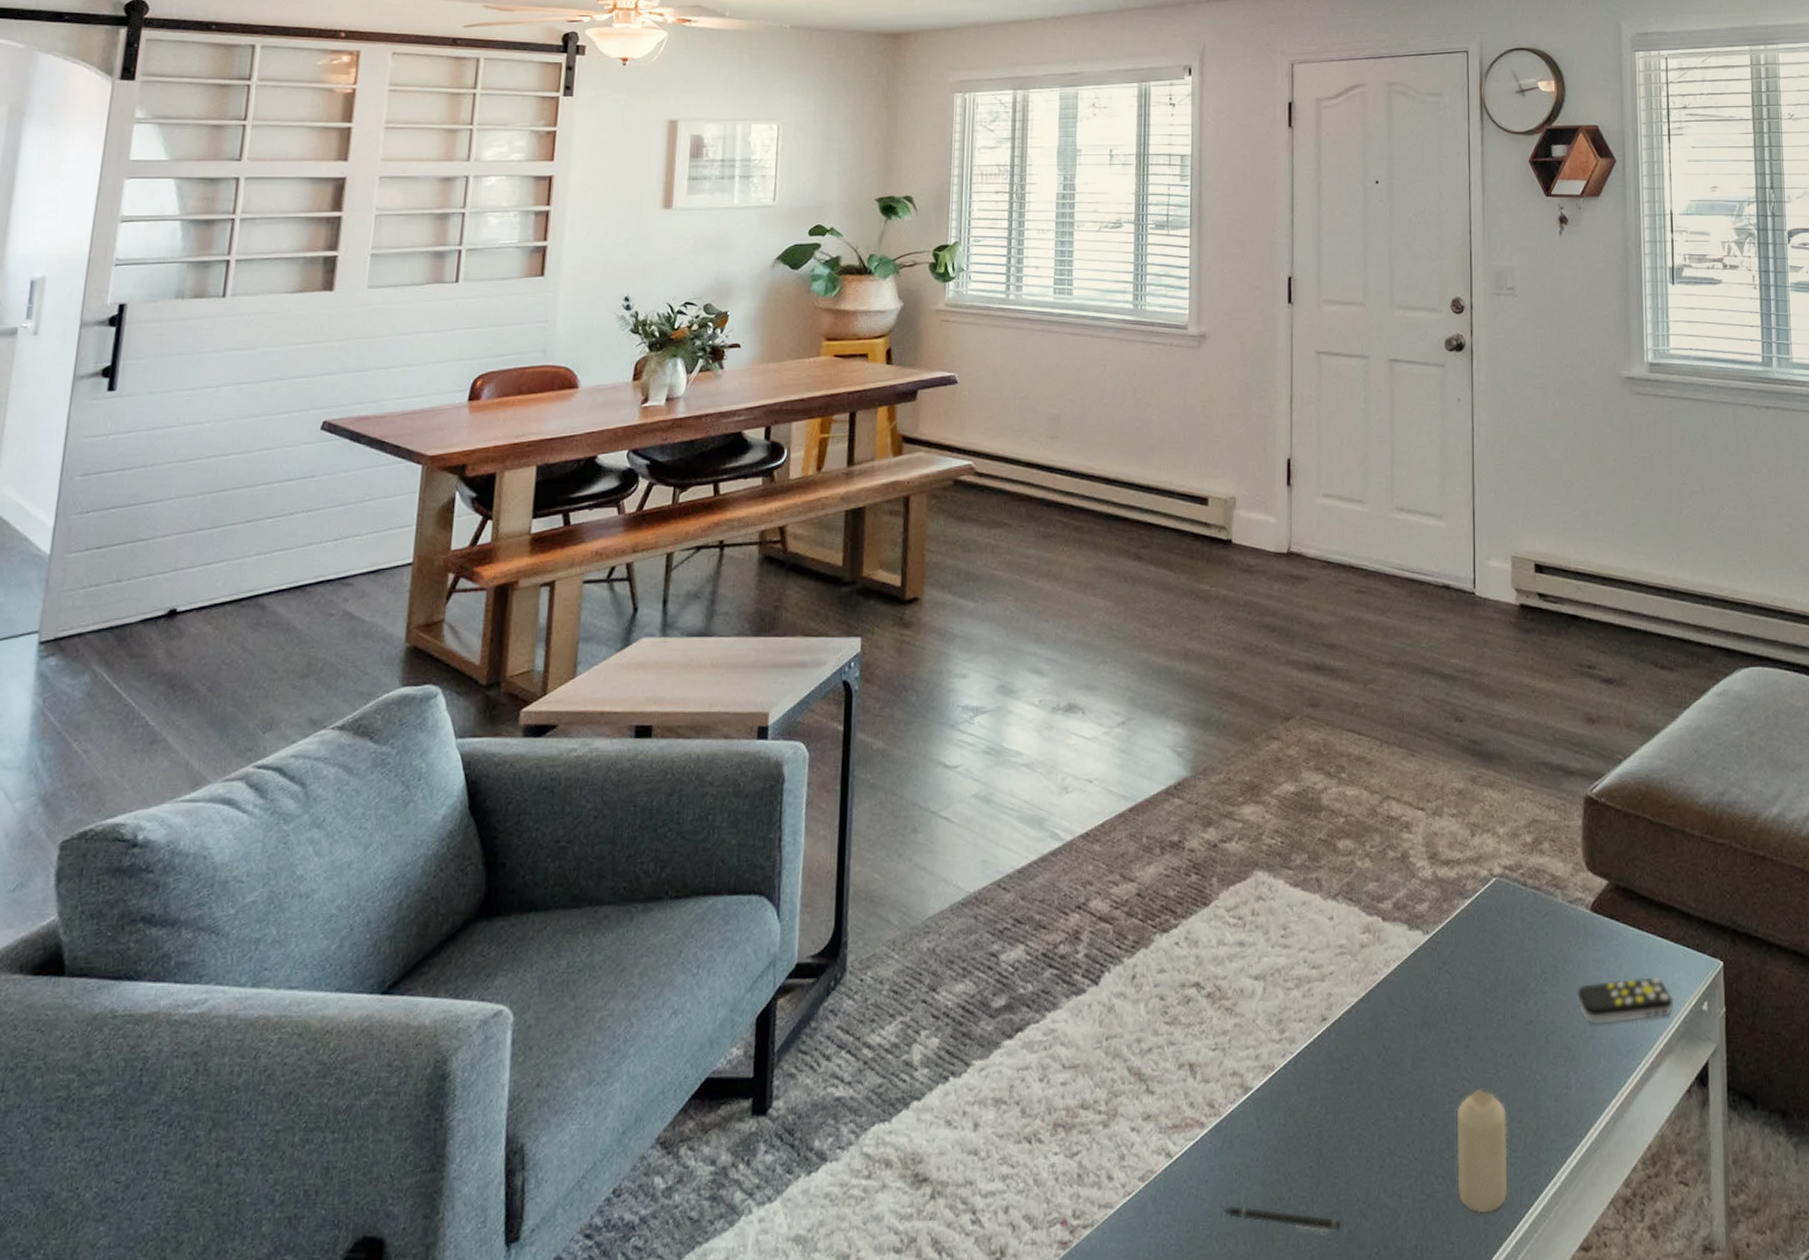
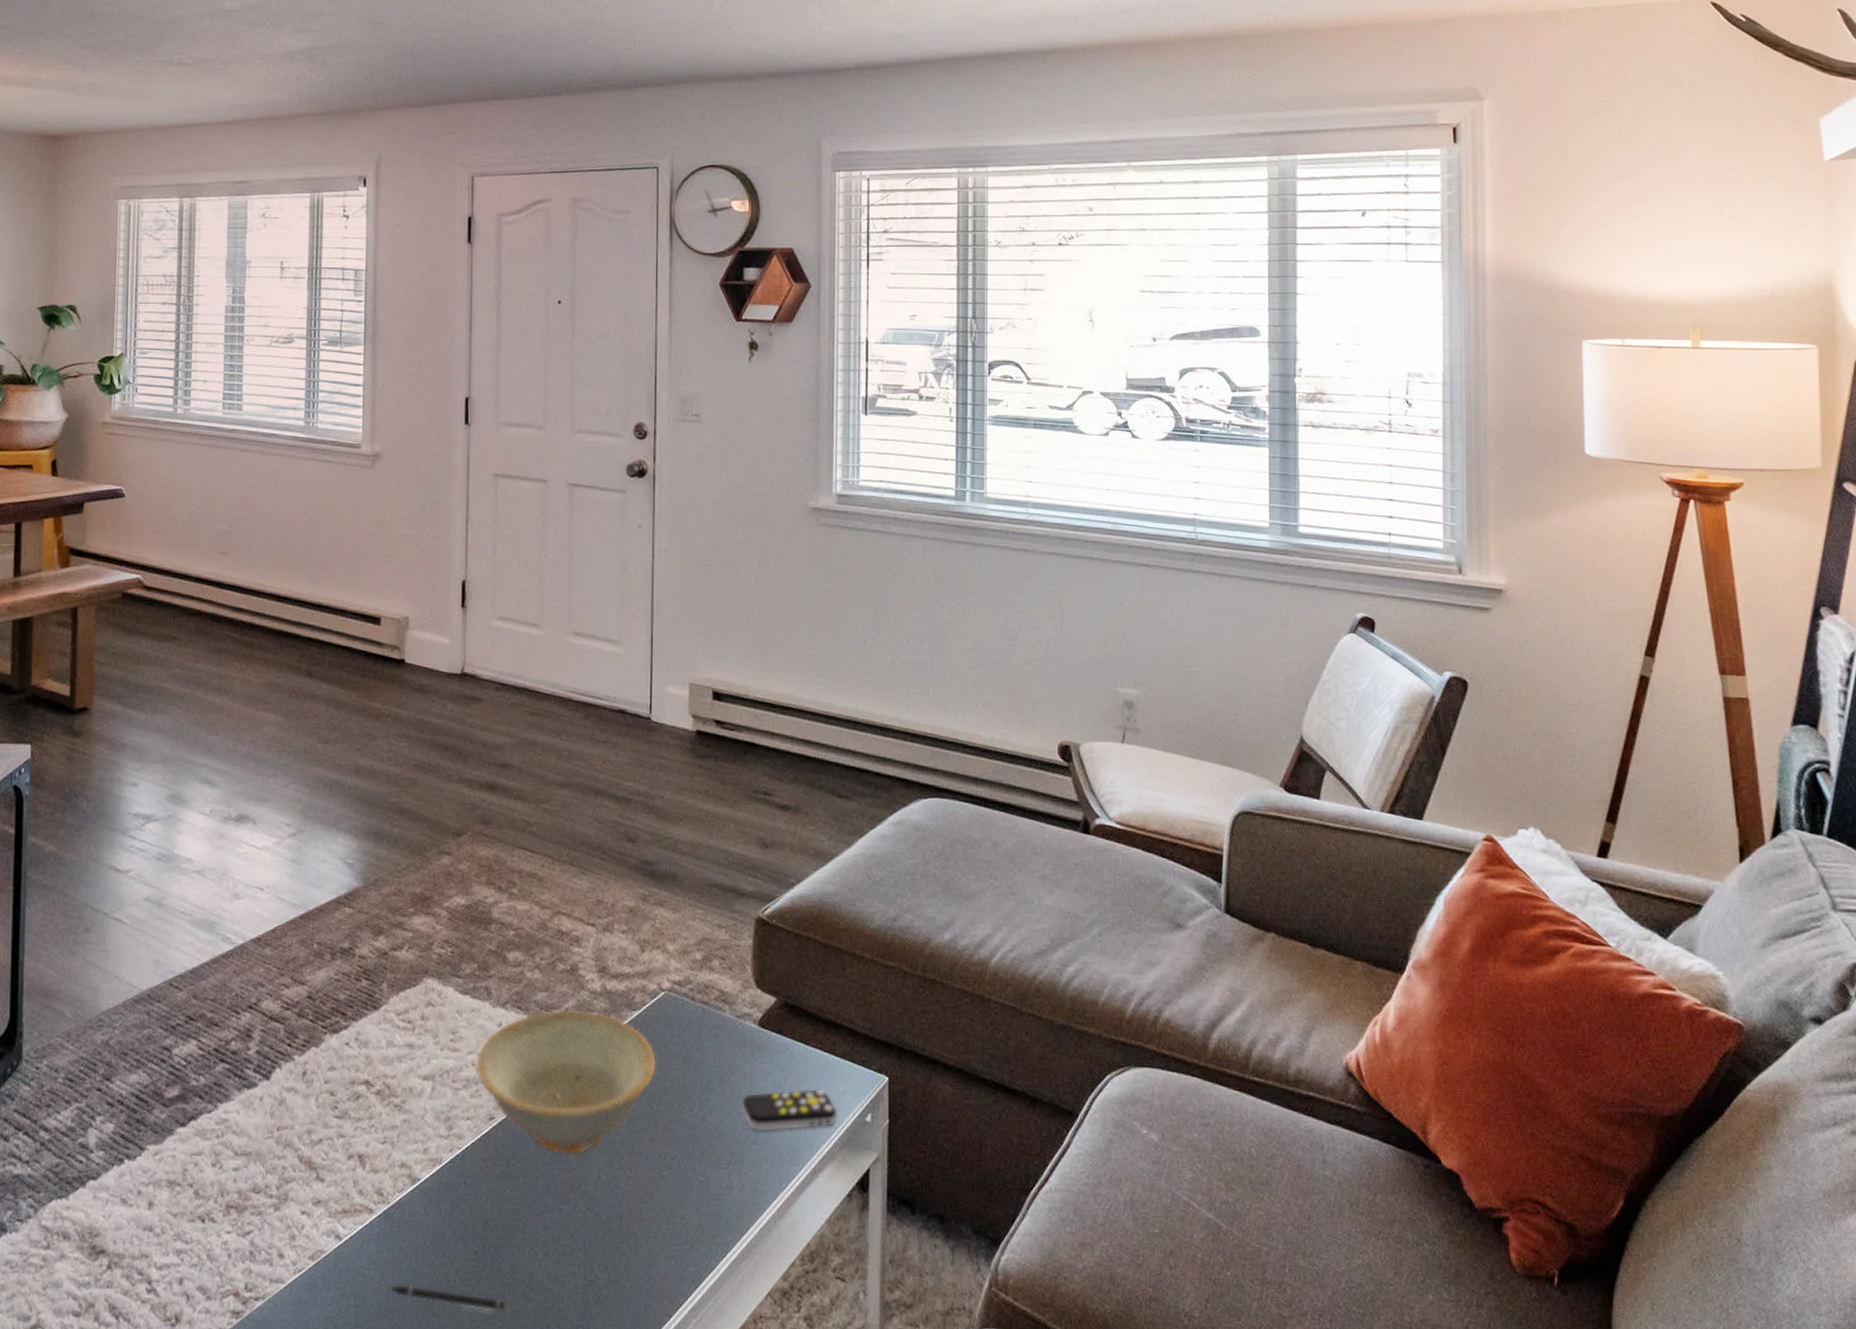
dish: none [1307,900,1489,1056] -> present [476,1010,656,1154]
candle: present [1456,1089,1508,1214] -> none [619,1187,669,1300]

